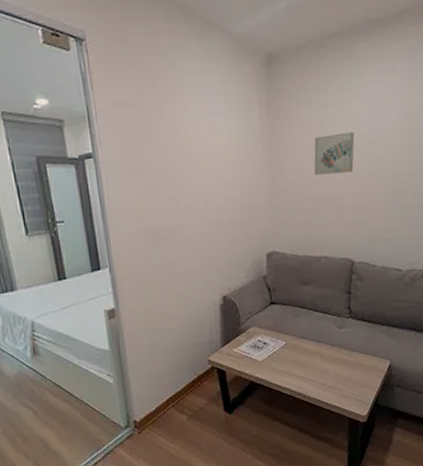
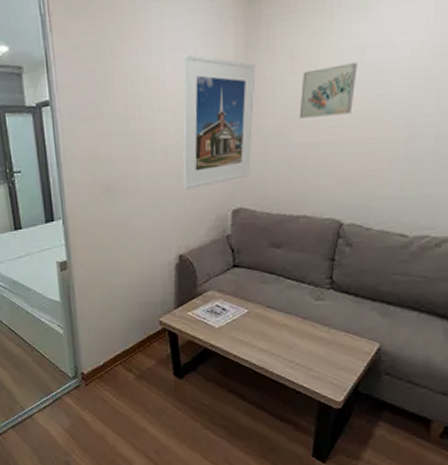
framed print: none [216,116,279,236] -> present [182,53,256,190]

